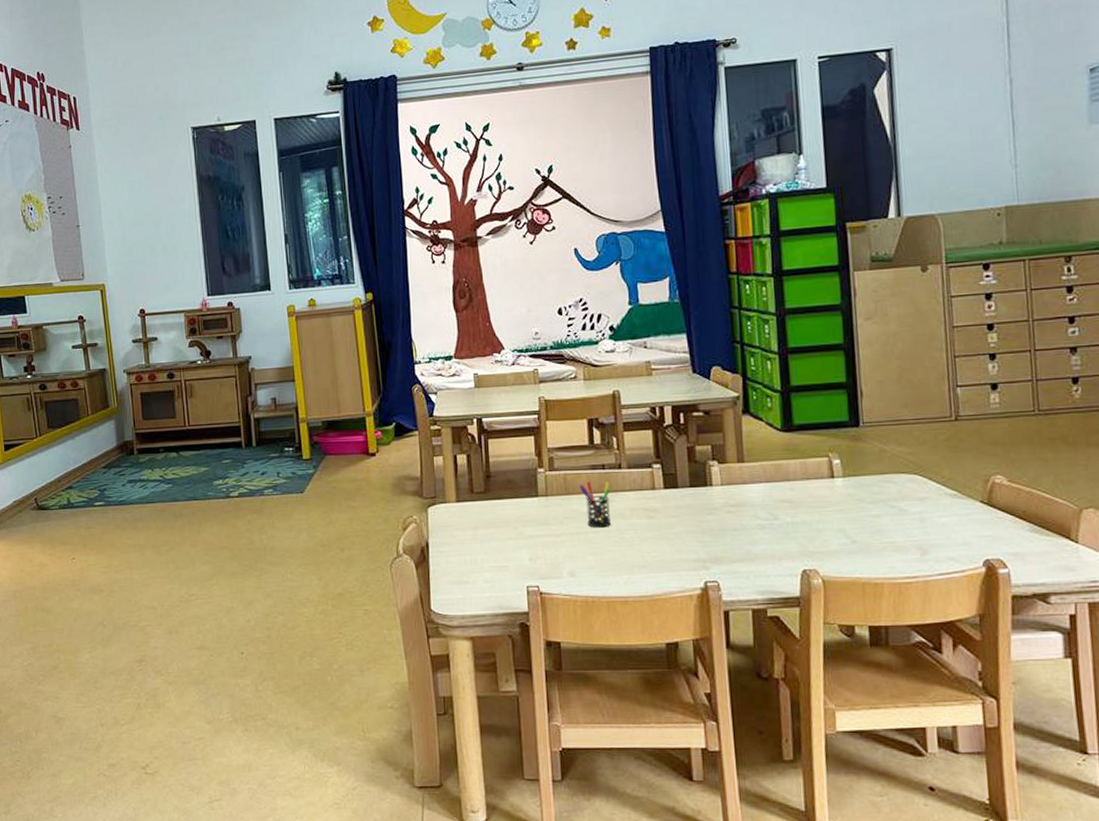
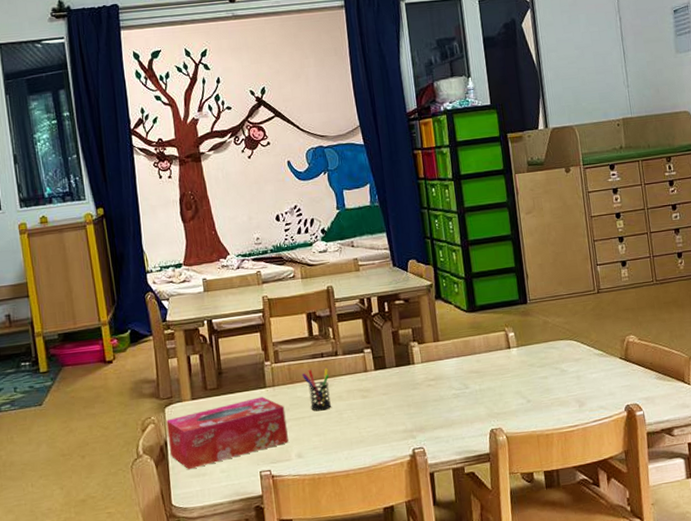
tissue box: none [429,506,560,576] -> present [166,396,288,470]

